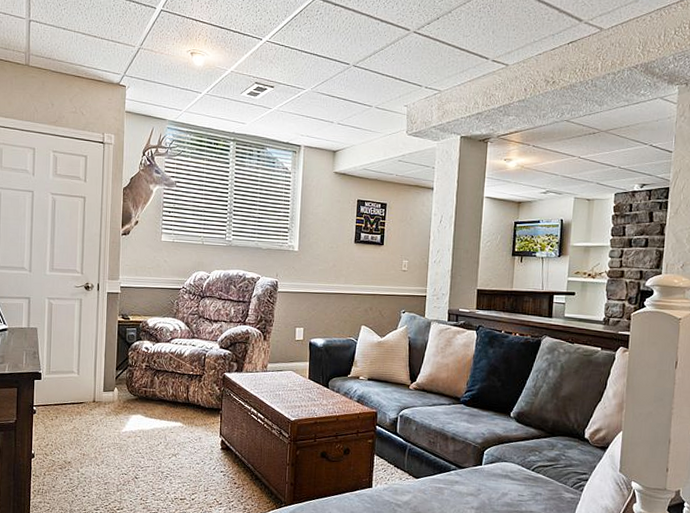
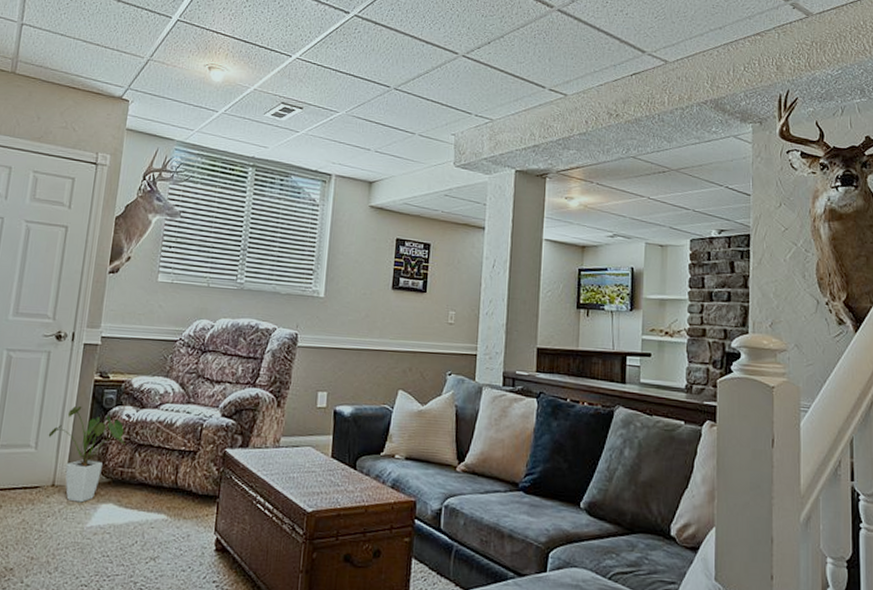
house plant: none [86,342,147,414] -> present [48,406,126,503]

